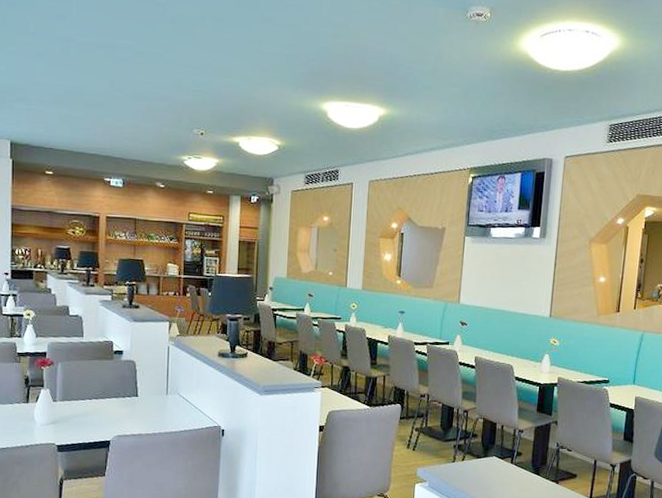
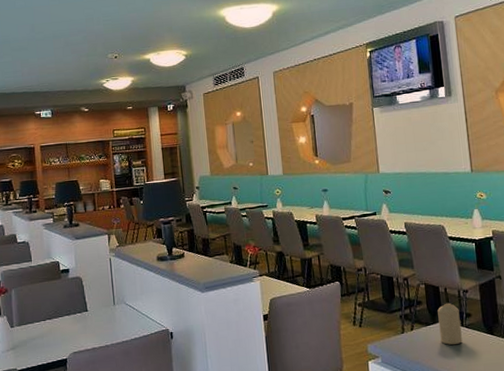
candle: none [488,439,512,479] -> present [437,302,463,345]

